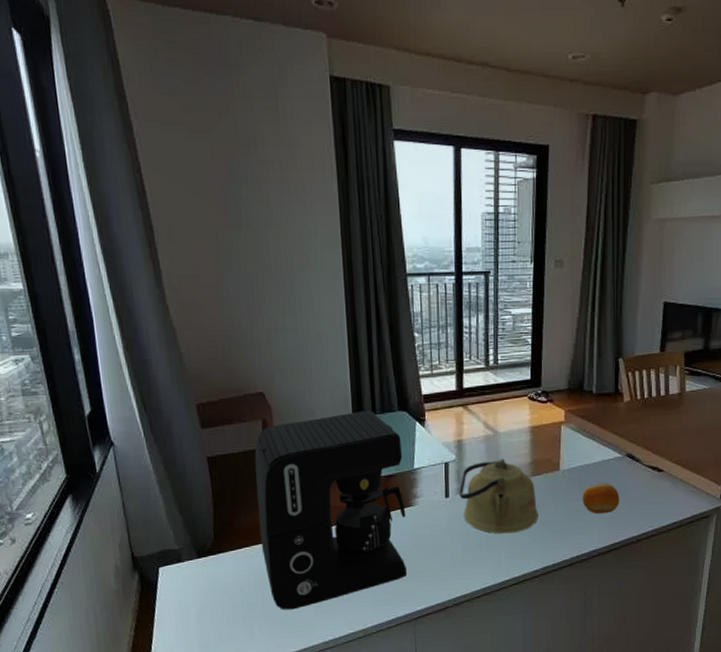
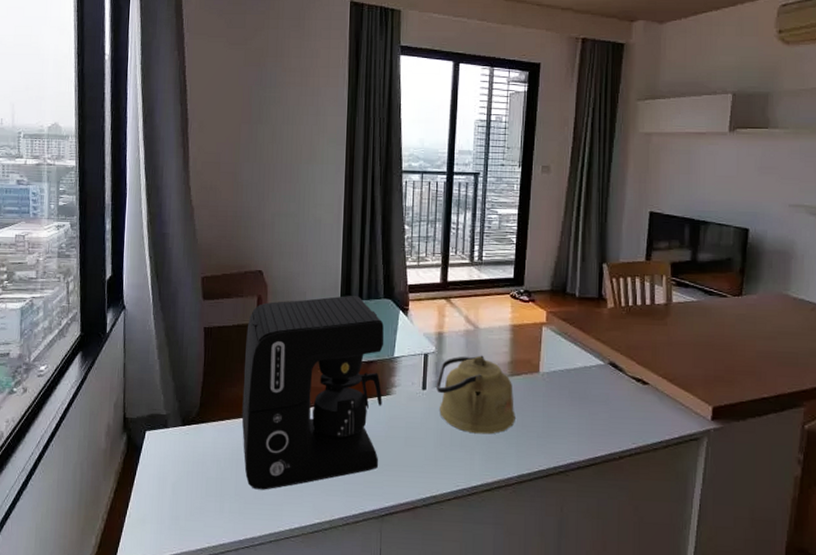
fruit: present [582,483,620,514] -> none [561,390,601,424]

